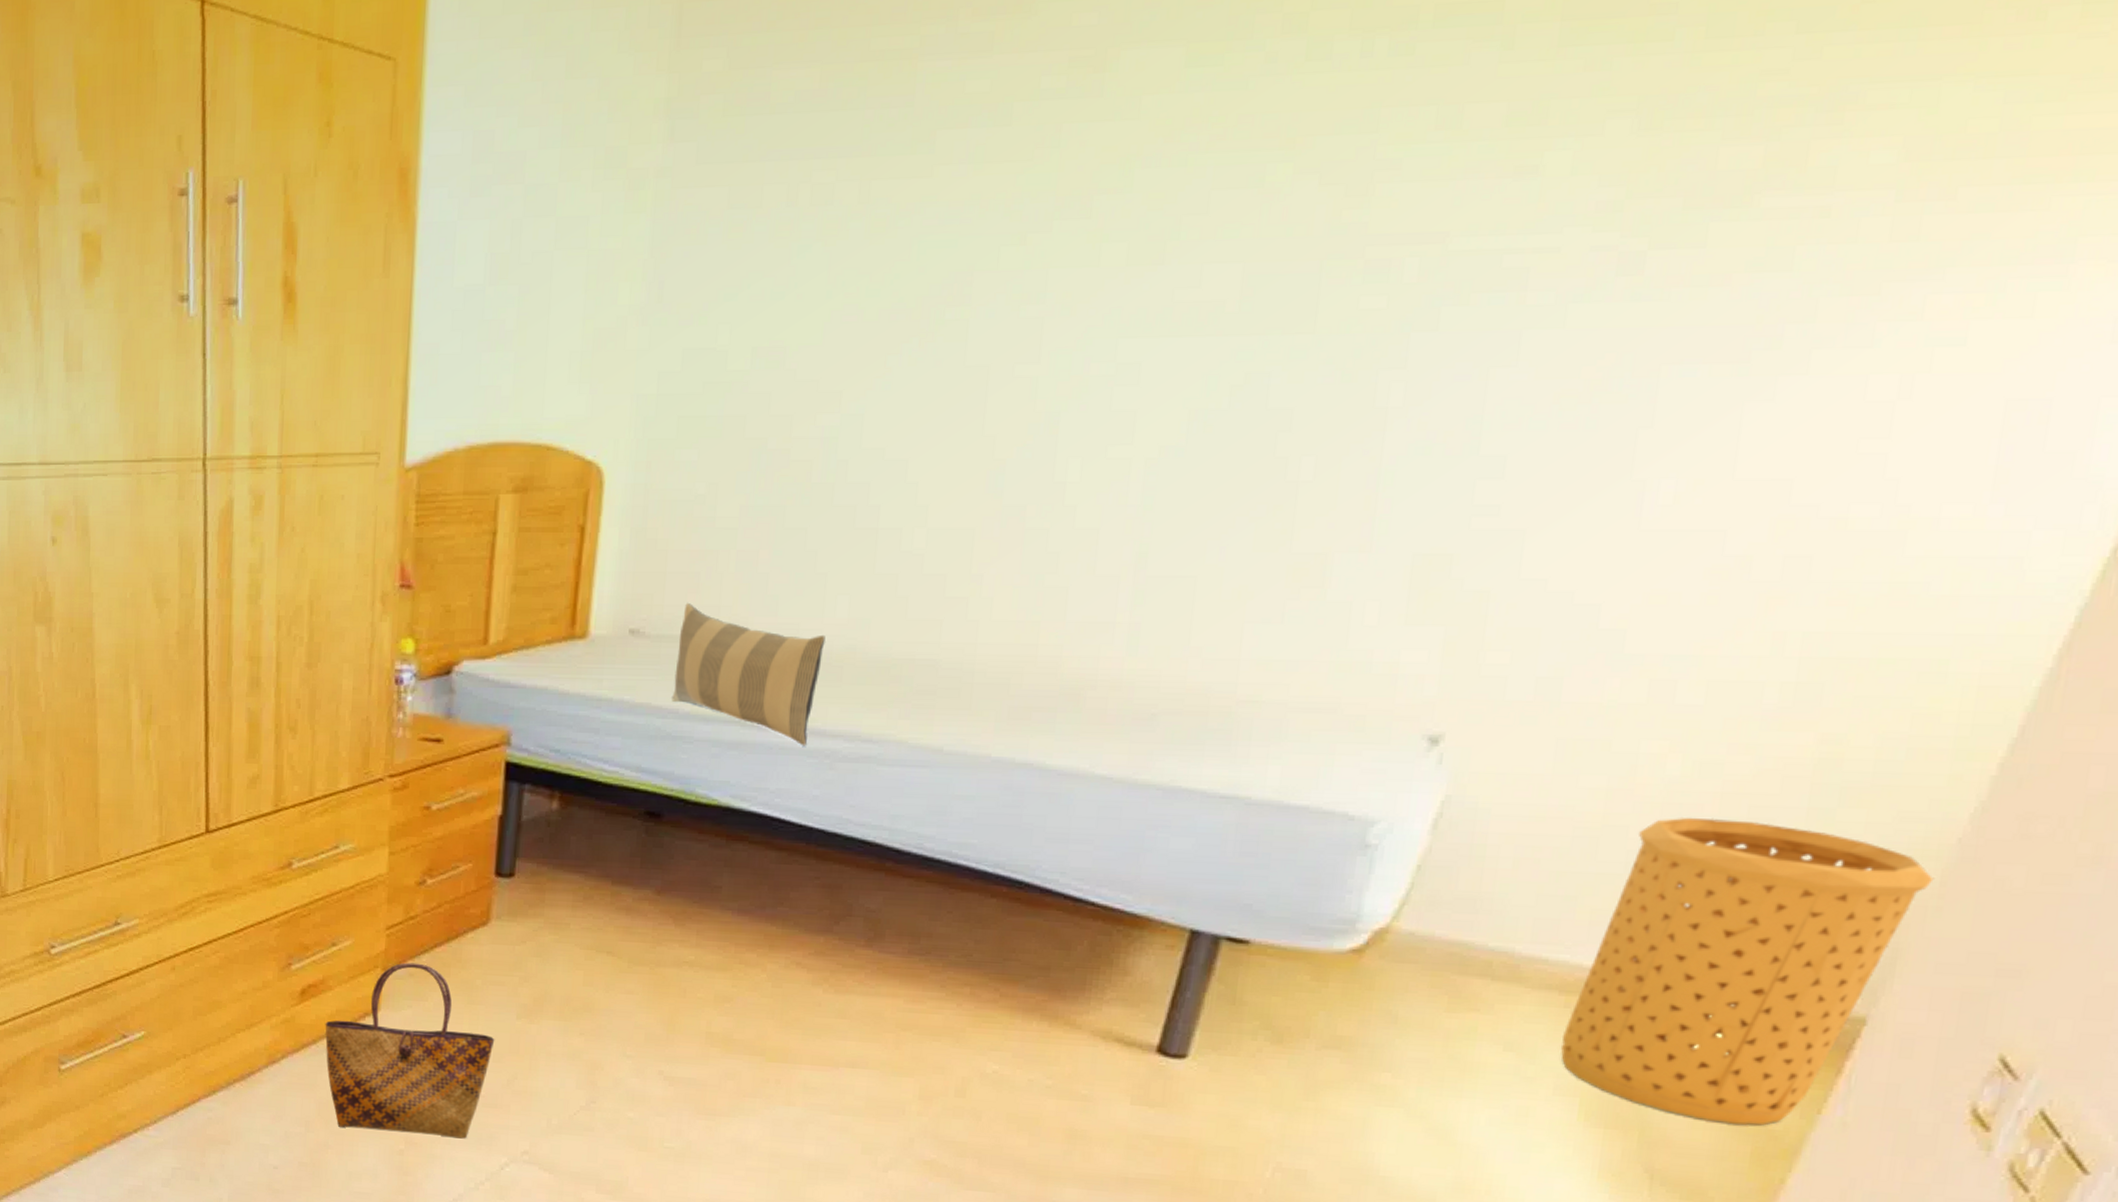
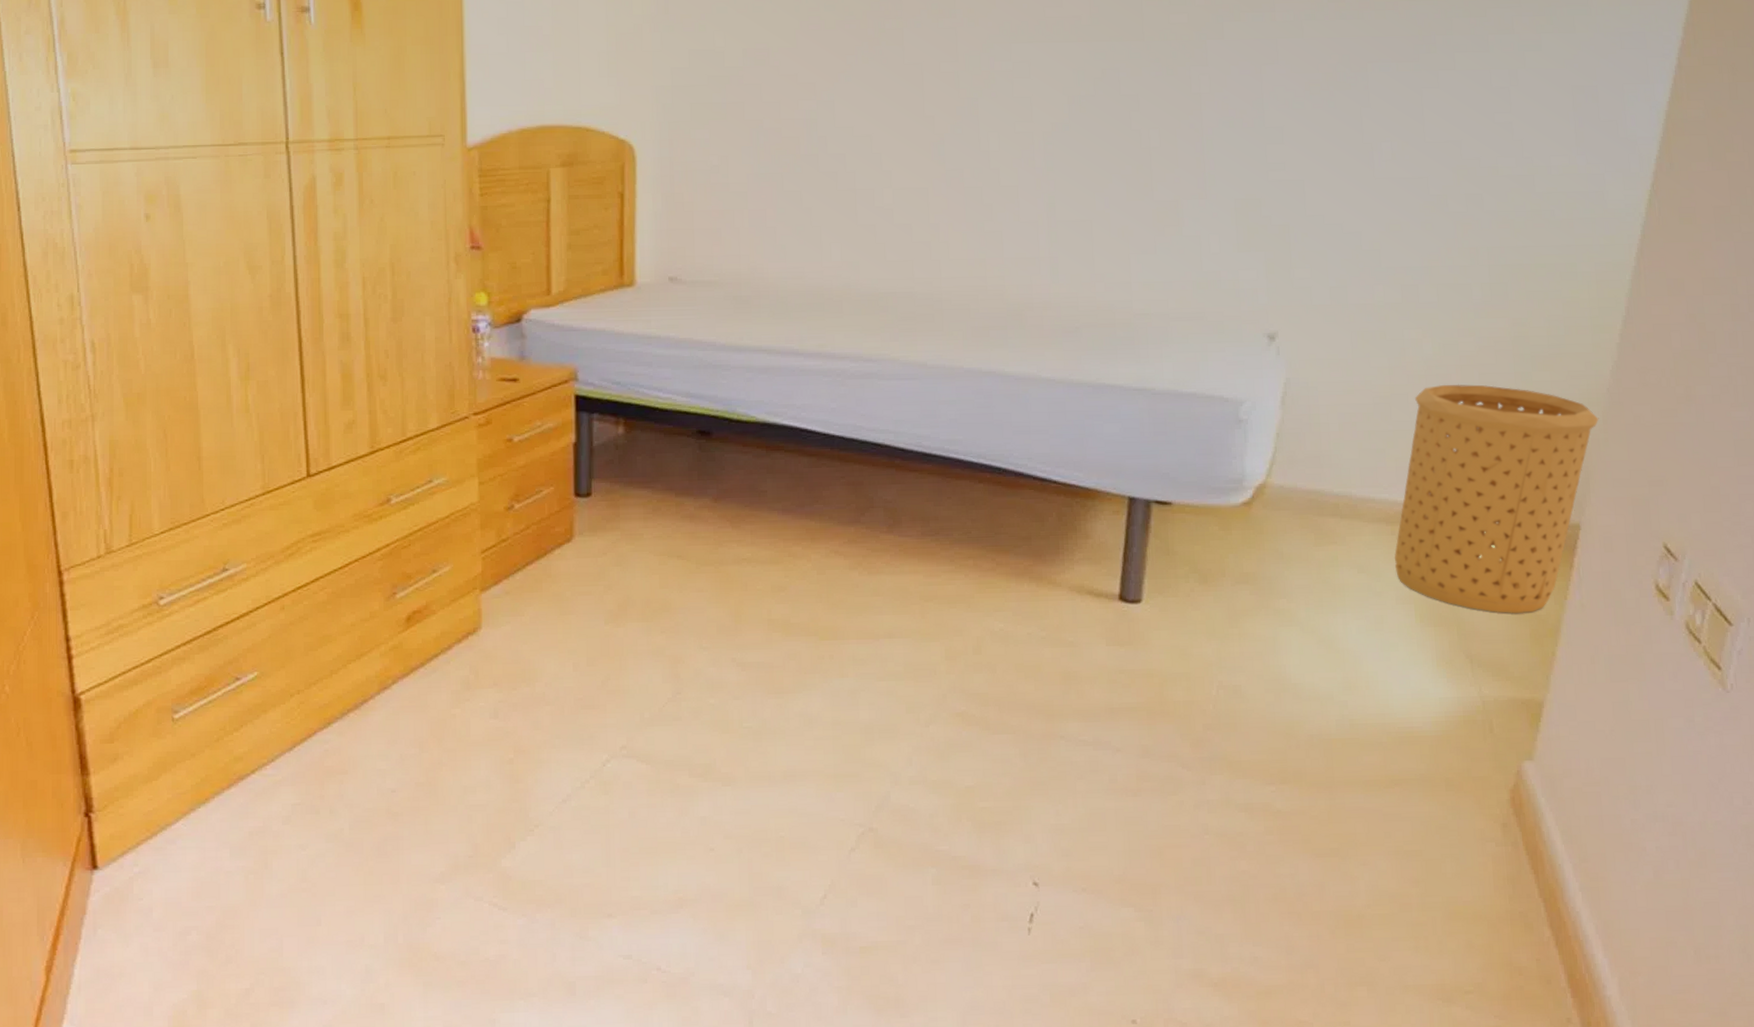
tote bag: present [325,962,495,1139] -> none [431,581,587,744]
pillow: present [671,602,825,746] -> none [709,253,826,368]

